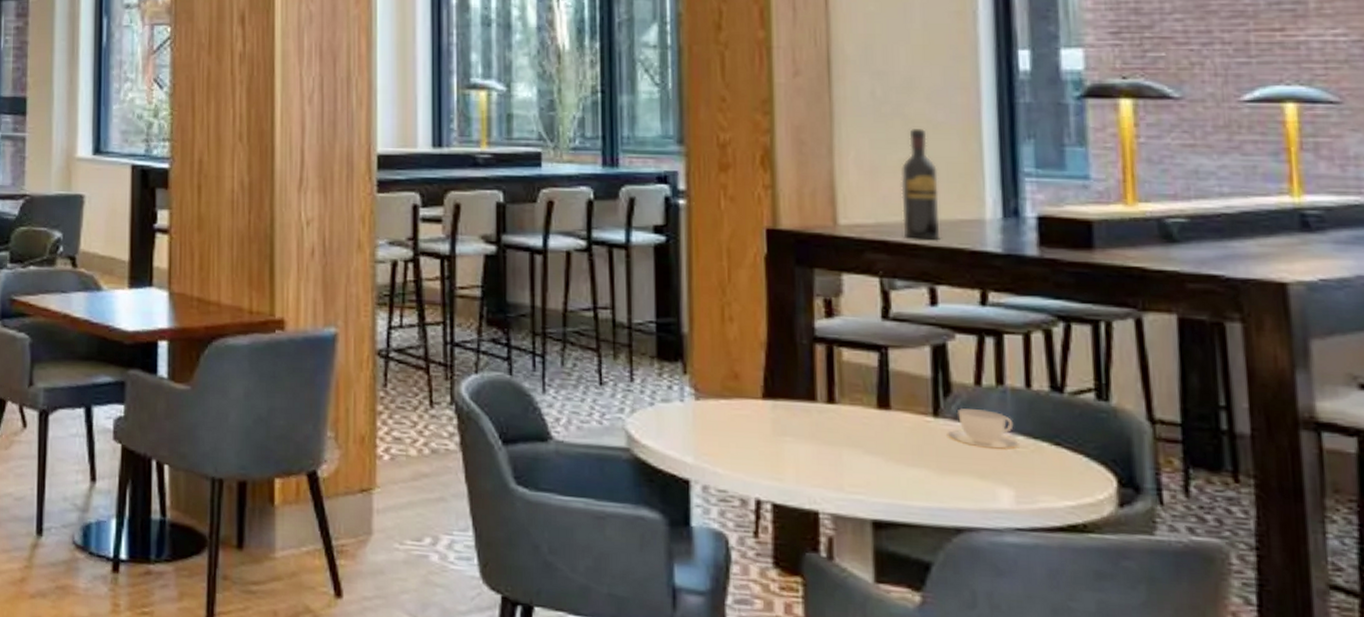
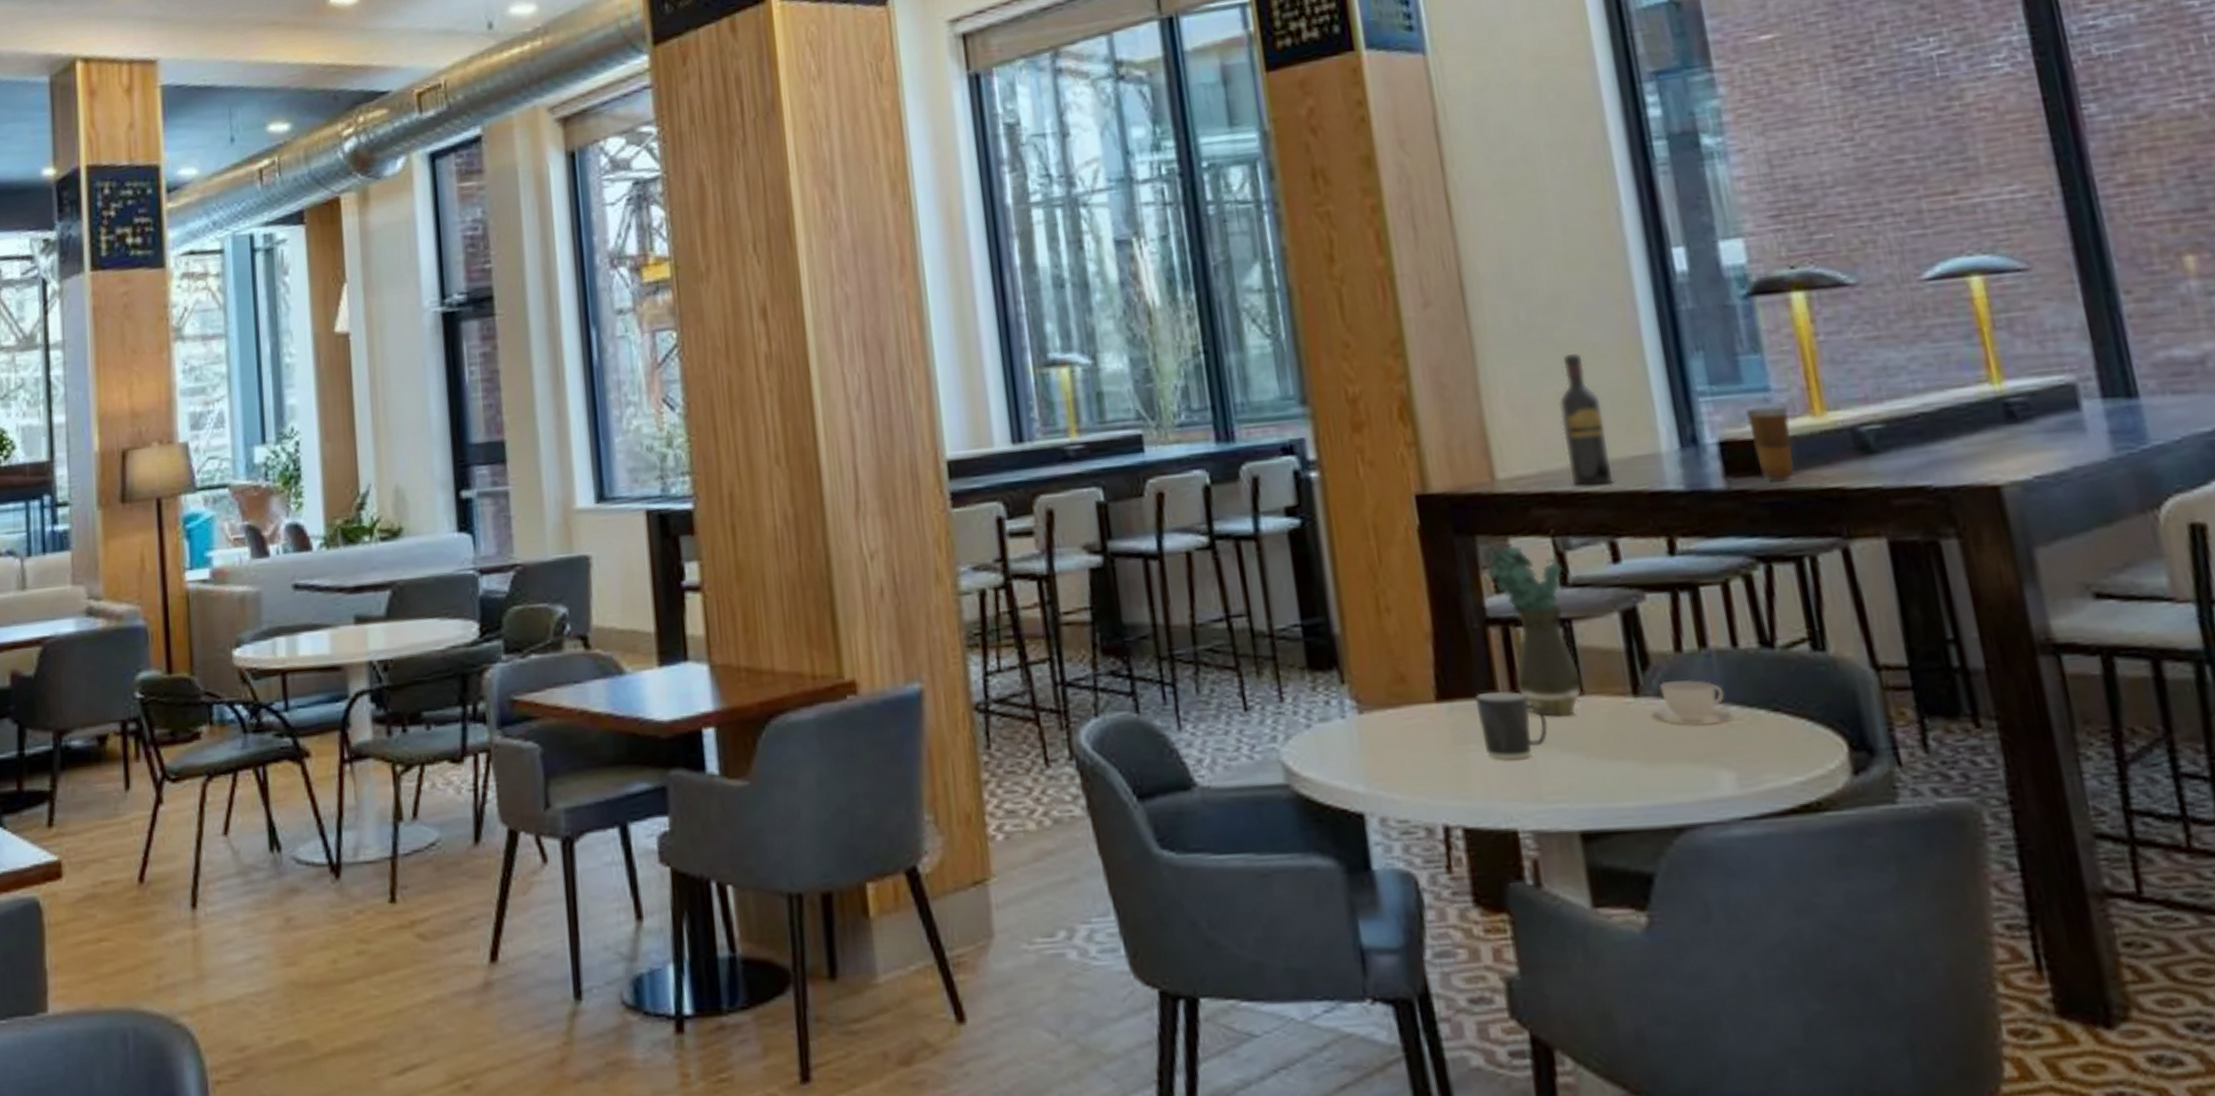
mug: none [796,396,857,455] -> present [1474,691,1549,760]
vase: none [819,271,890,425] -> present [1483,538,1582,717]
beverage cup: none [1065,191,1103,255] -> present [1745,405,1794,481]

